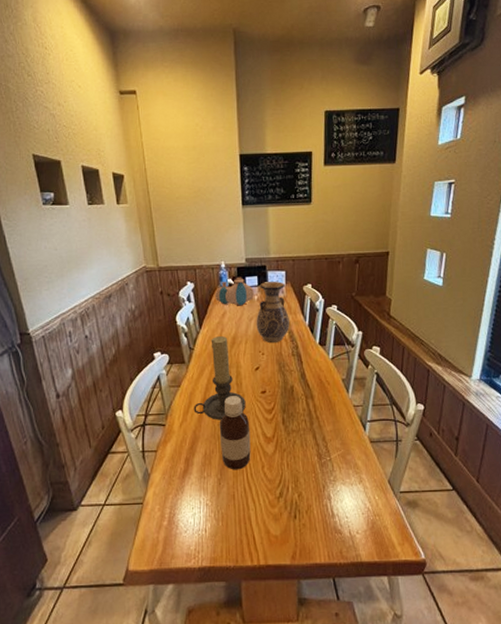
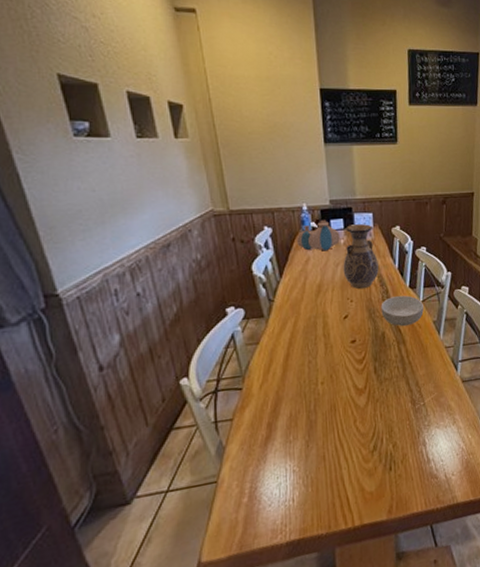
candle holder: present [193,336,246,420] -> none [275,285,335,377]
bottle: present [219,396,251,470] -> none [305,348,342,429]
cereal bowl: none [290,352,333,382] -> present [381,295,424,327]

